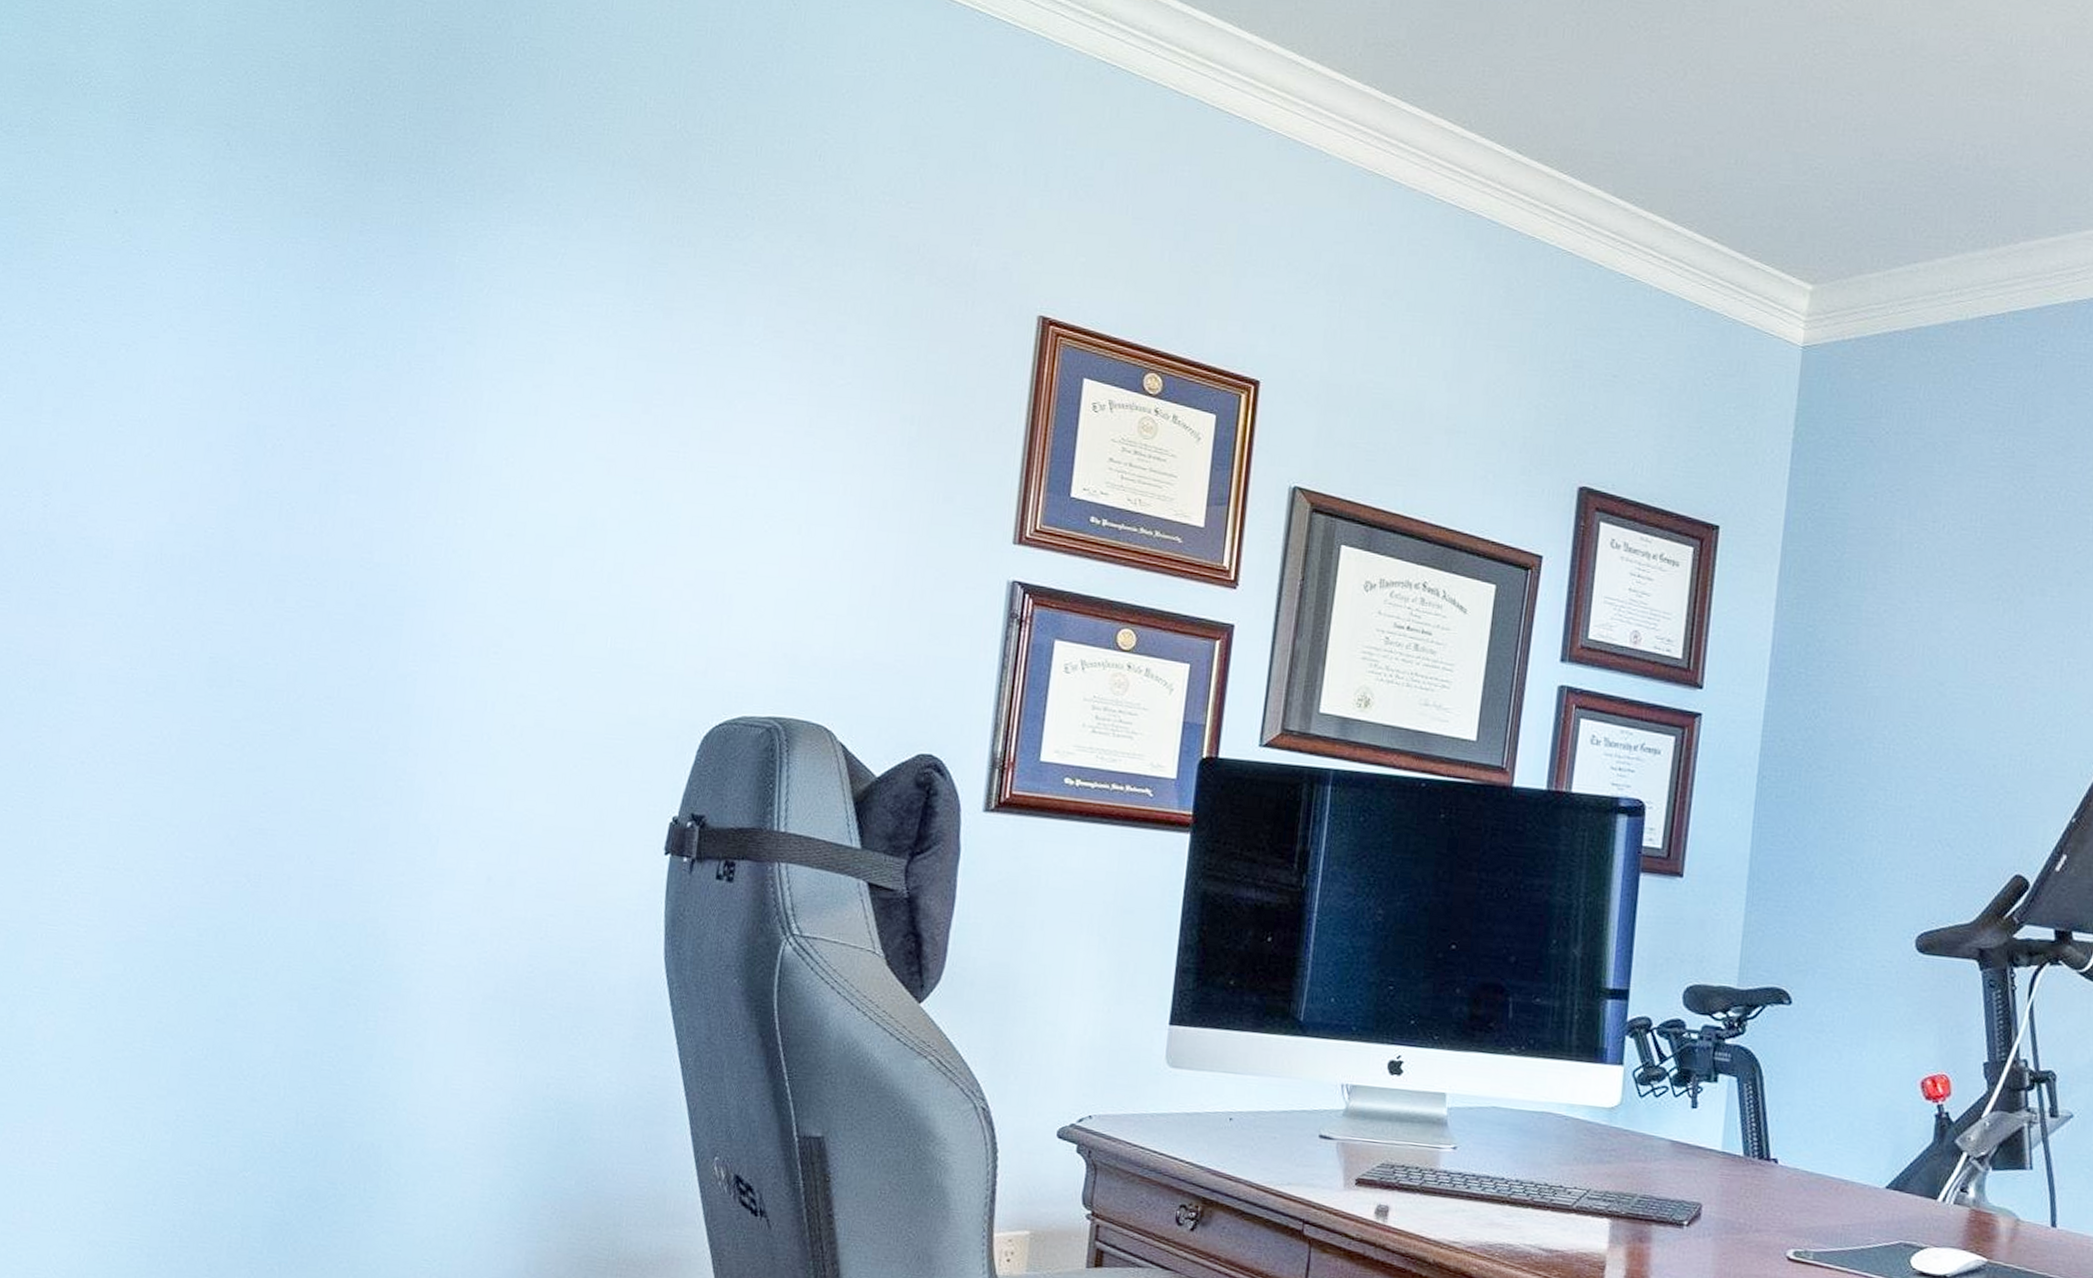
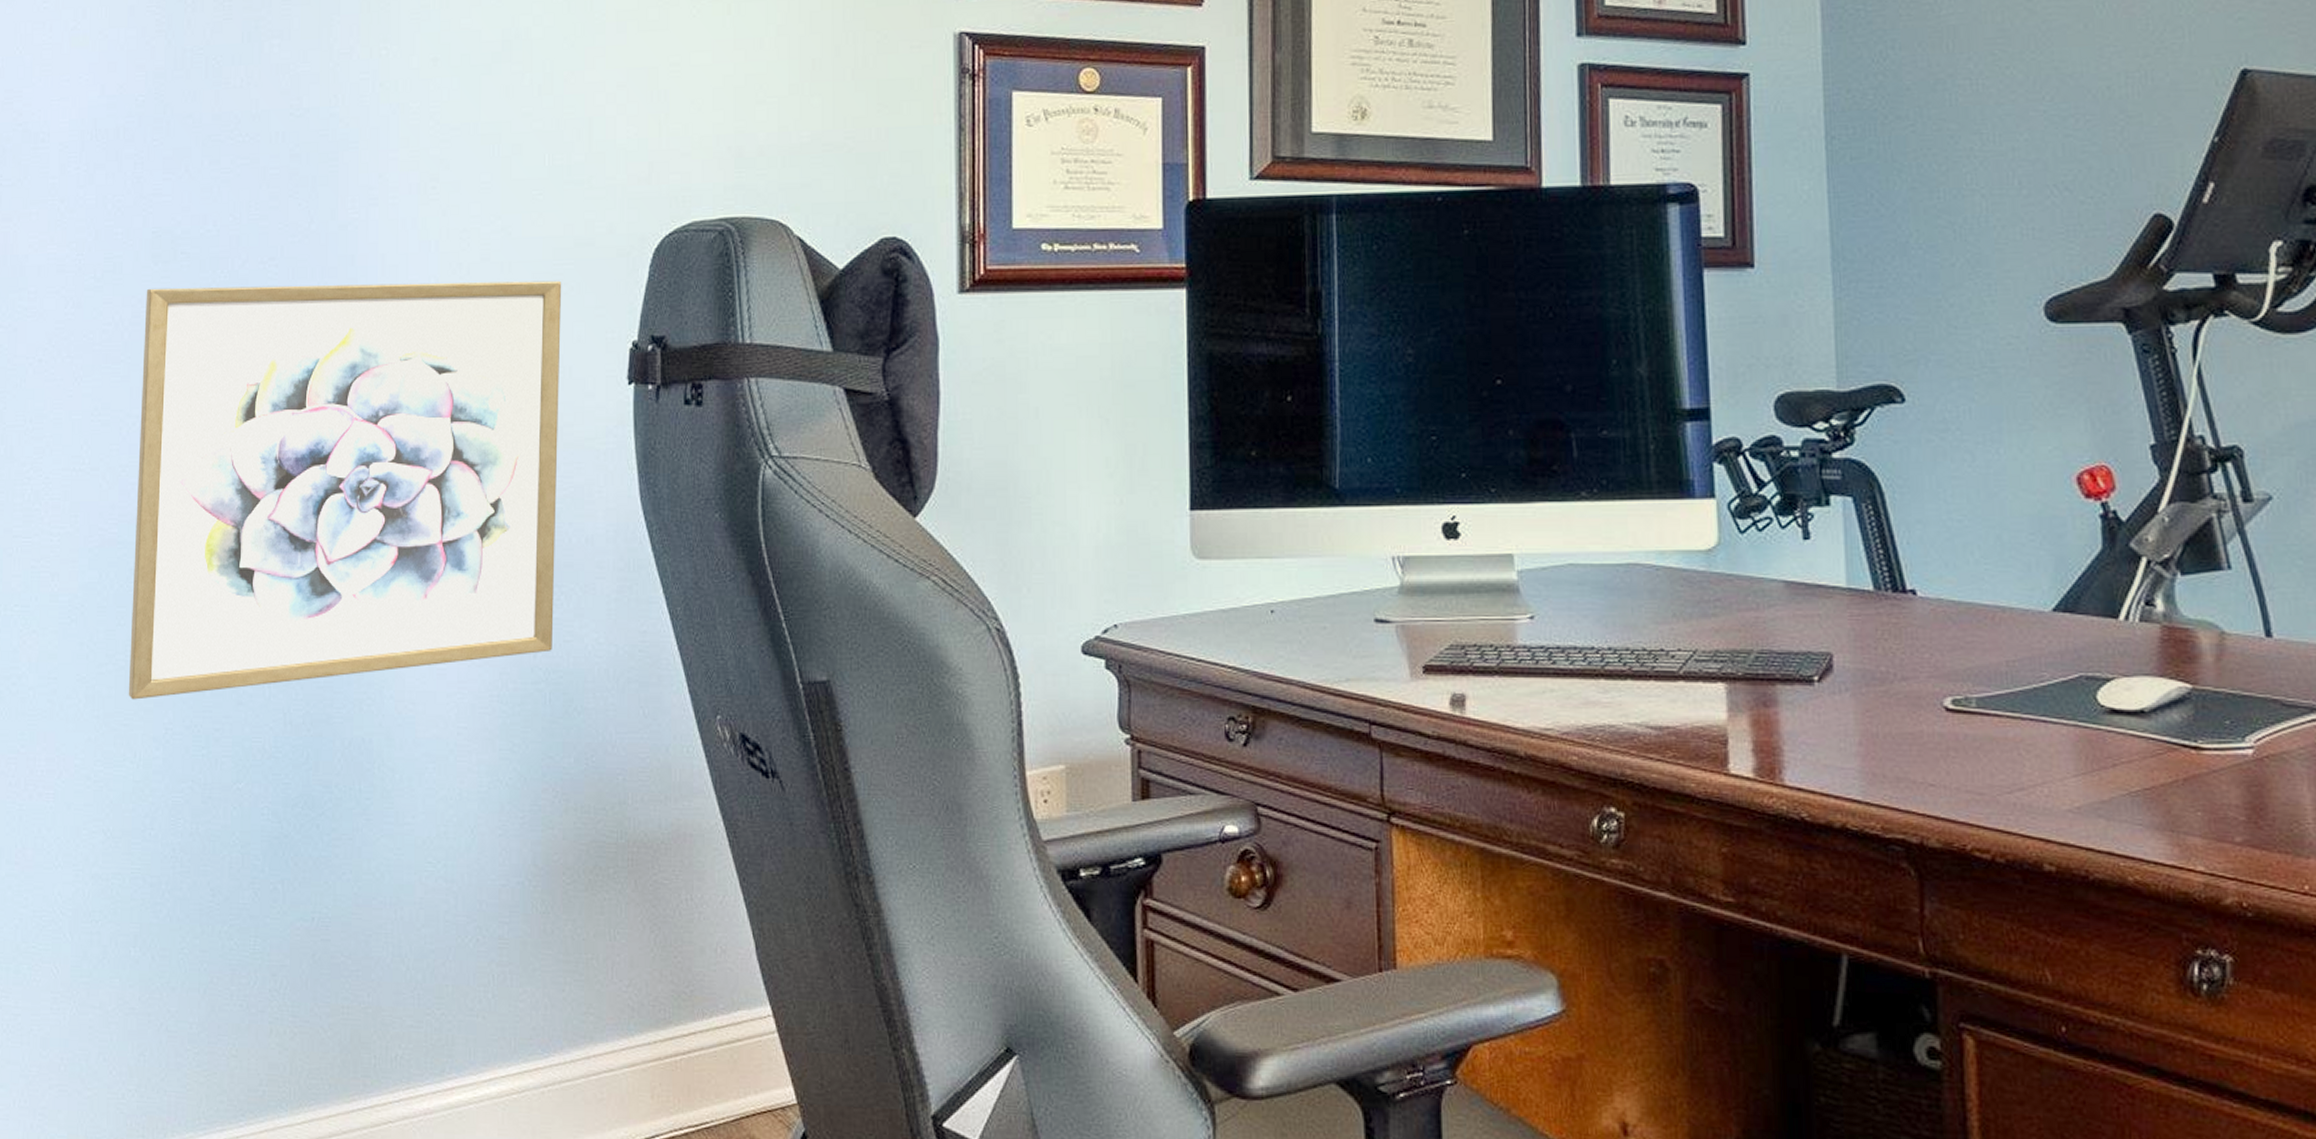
wall art: none [142,709,611,1086] -> present [128,280,562,700]

